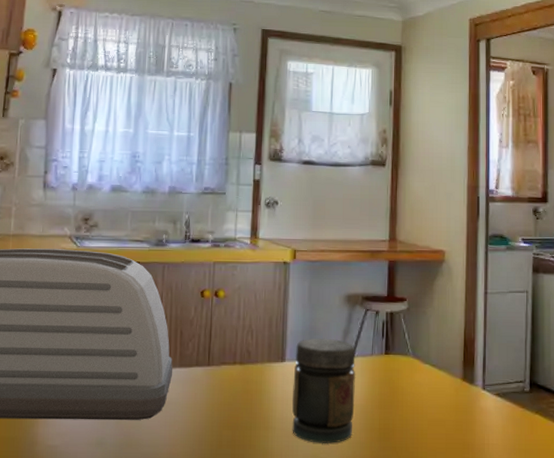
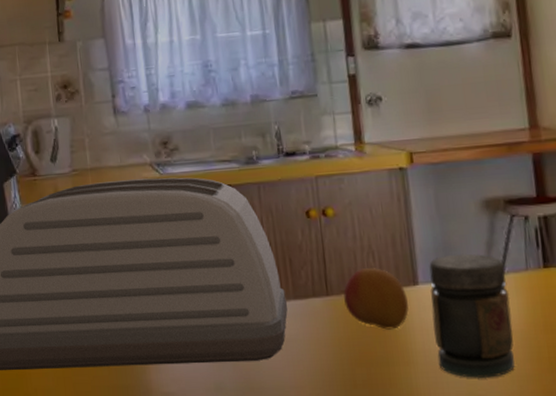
fruit: none [222,344,275,398] -> present [343,268,410,330]

